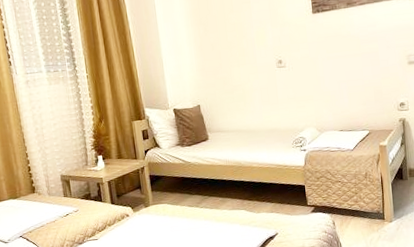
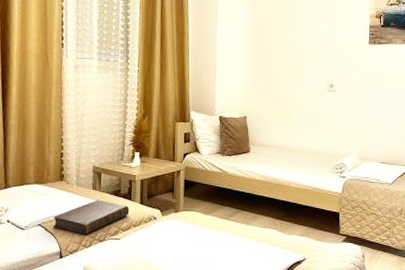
book: none [32,205,103,240] -> present [53,199,130,235]

